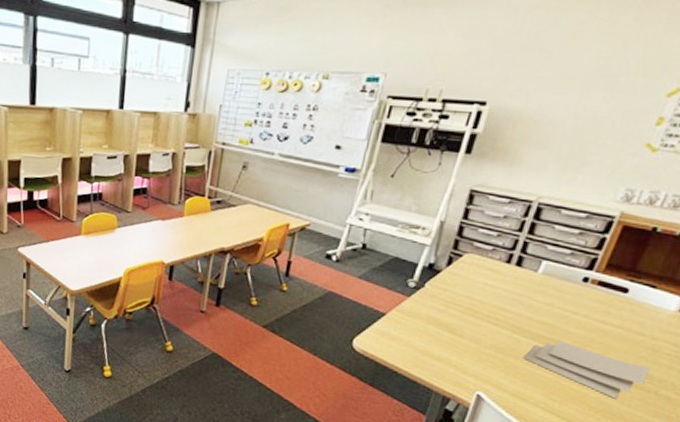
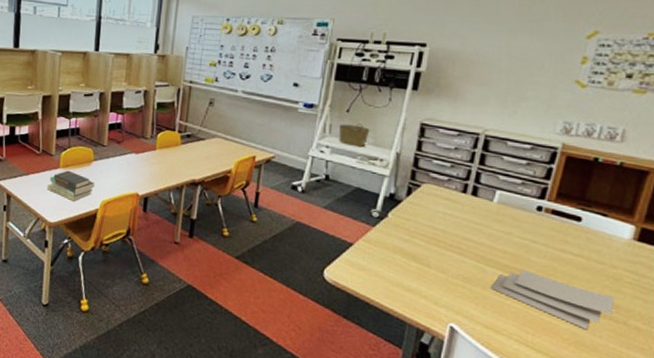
books: none [68,237,119,270] -> present [46,170,95,202]
basket: none [380,190,415,215] -> present [339,124,370,148]

